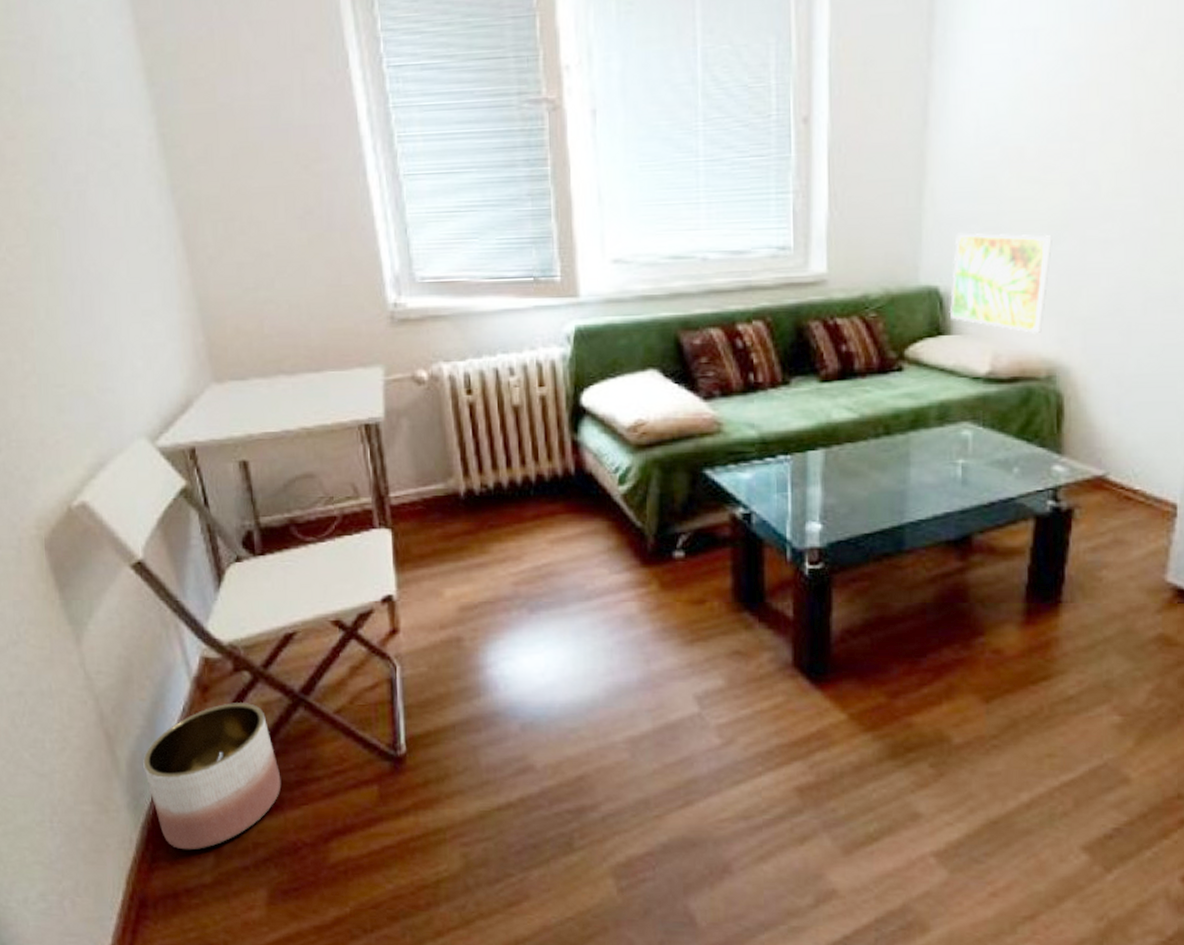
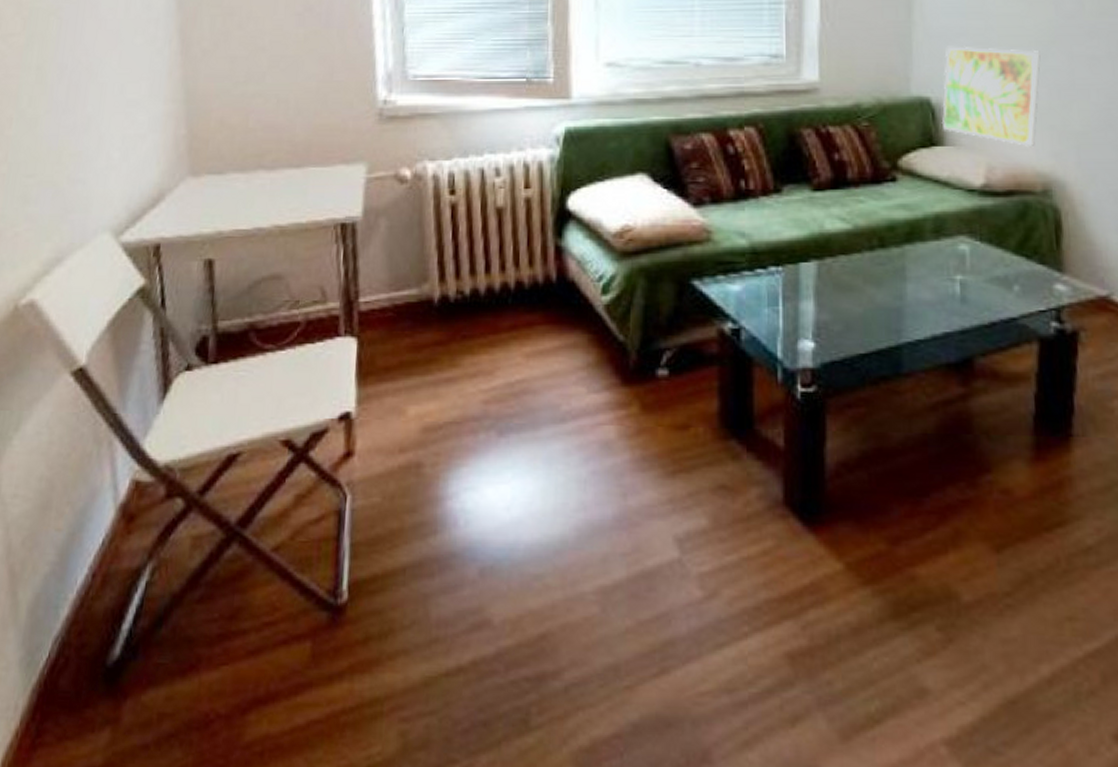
planter: present [143,703,282,850] -> none [46,536,202,722]

